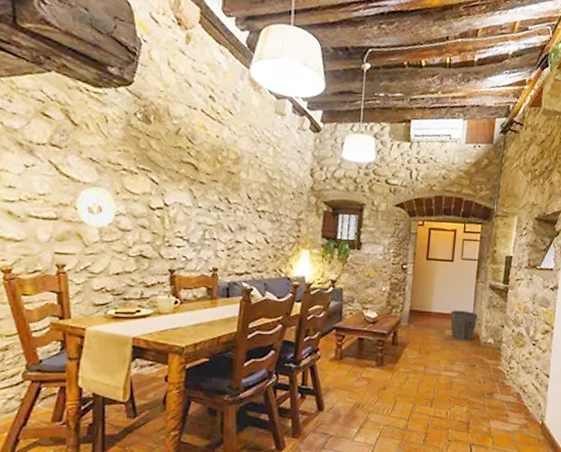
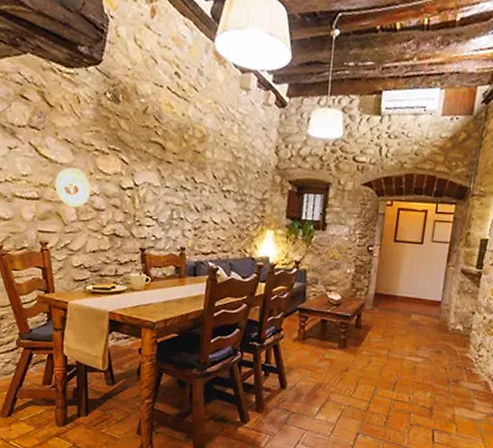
waste bin: present [450,310,479,340] -> none [417,294,448,326]

